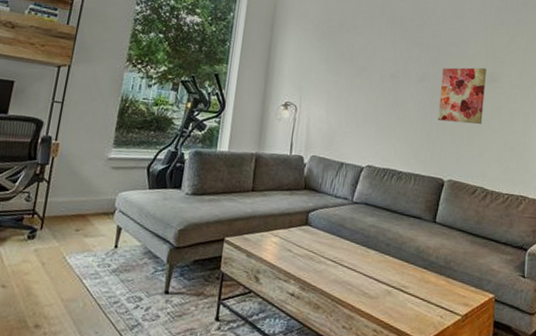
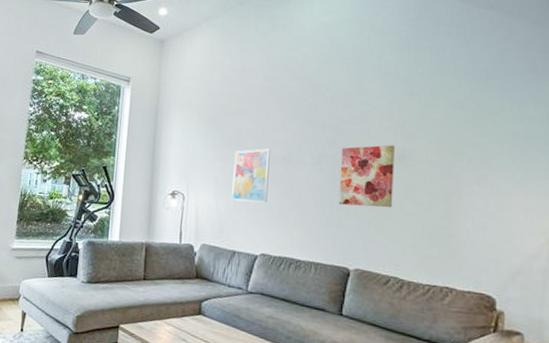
wall art: none [342,64,380,117] -> present [231,148,270,203]

